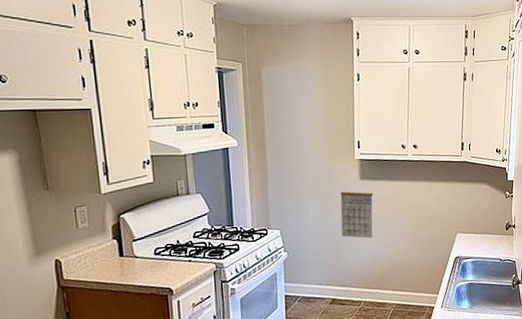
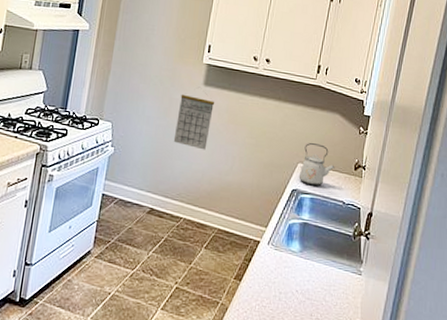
kettle: none [459,213,489,251] -> present [298,143,335,186]

